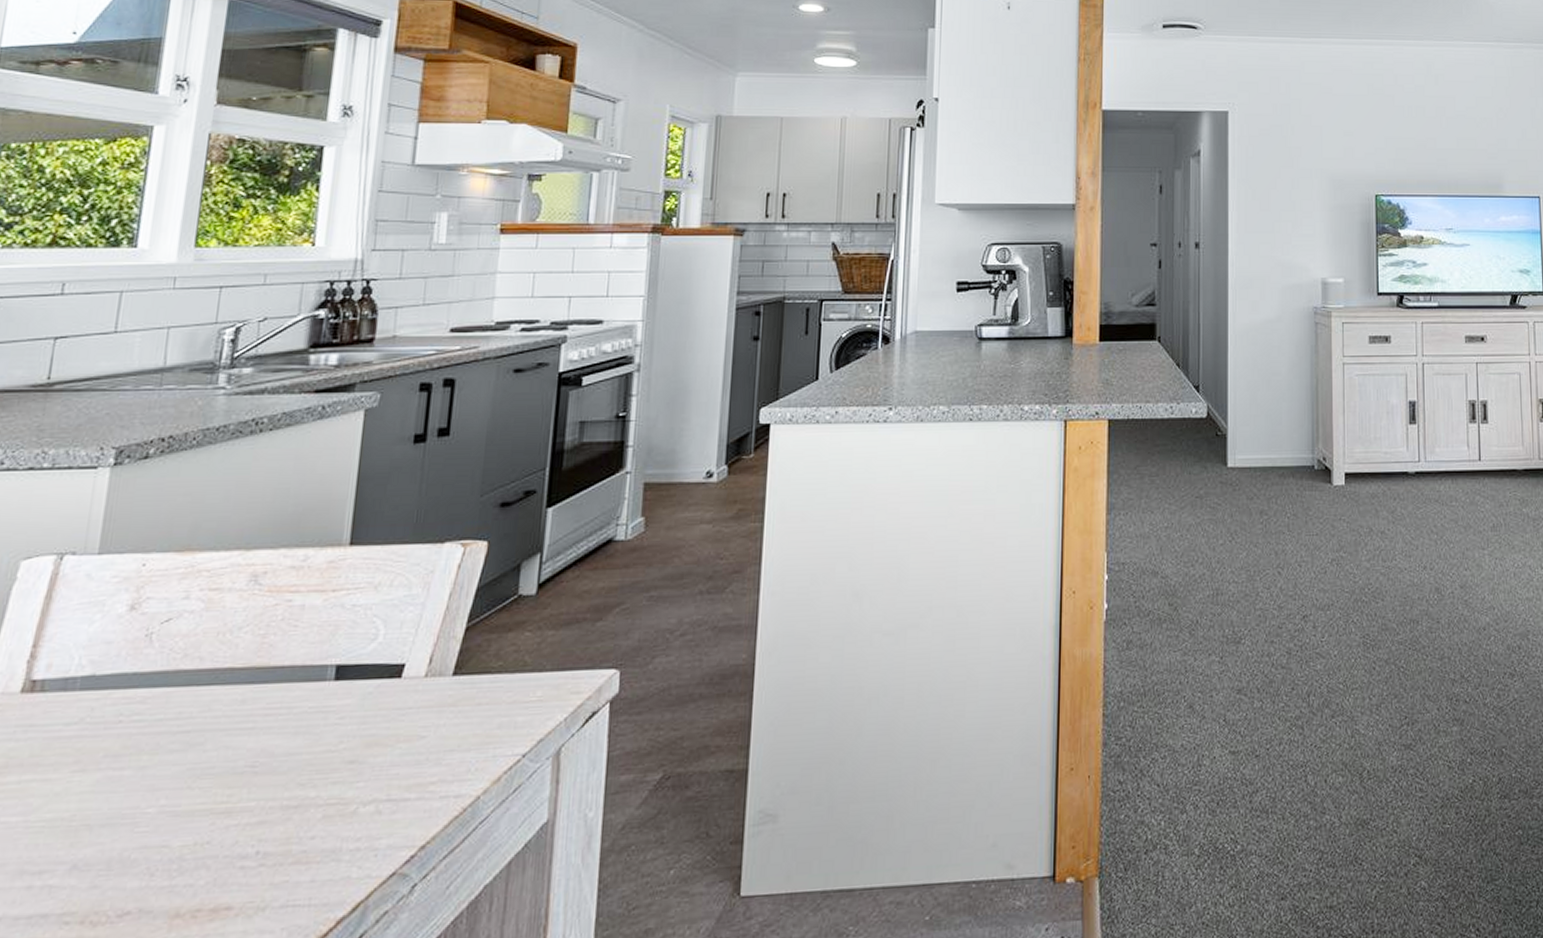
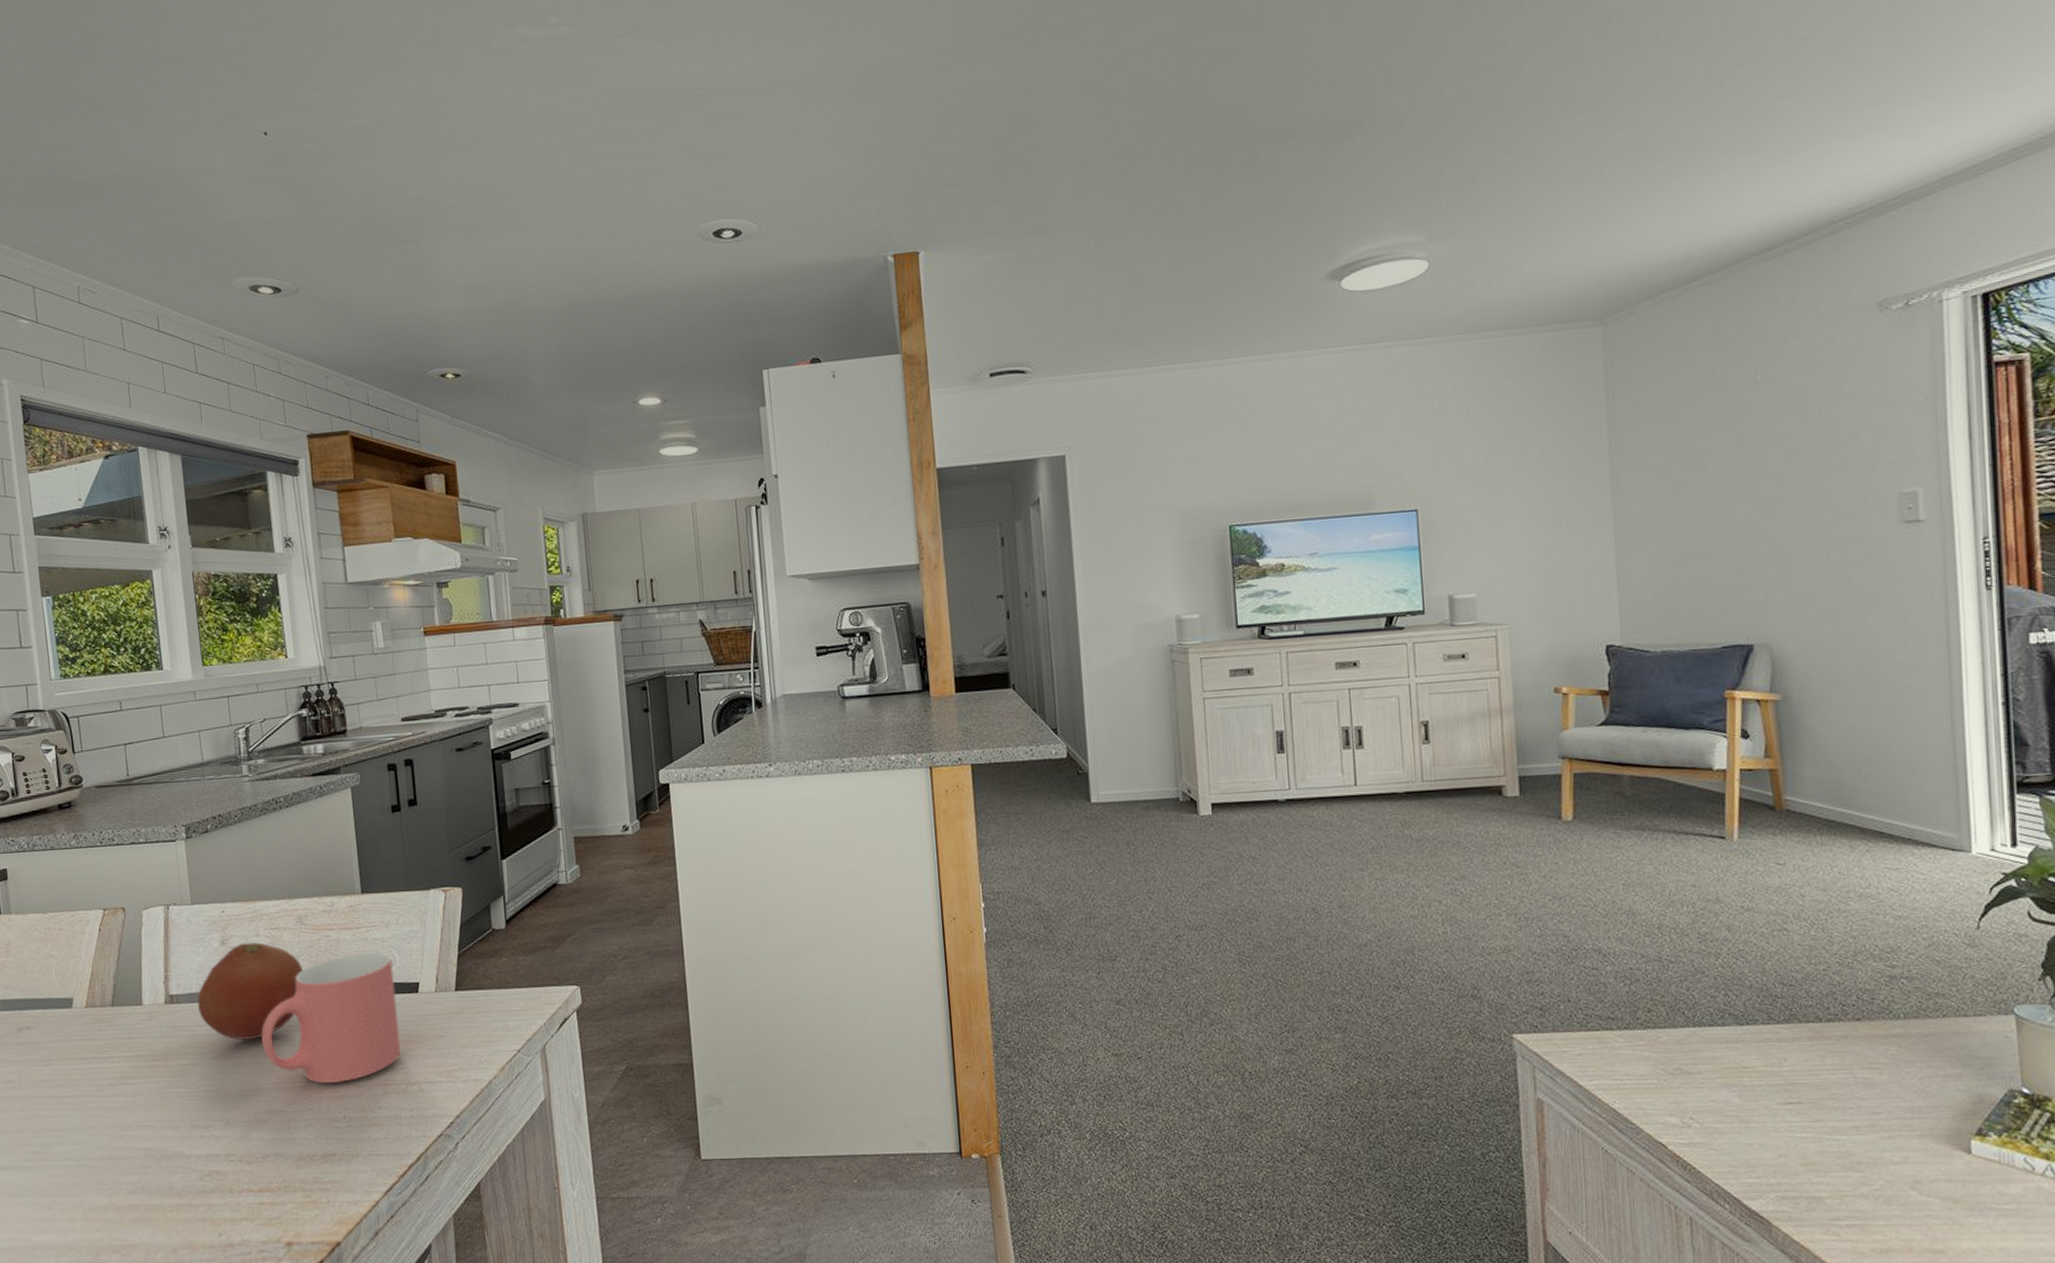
fruit: none [71,608,244,744] -> present [197,942,304,1040]
mug: none [156,623,374,805] -> present [261,952,401,1084]

